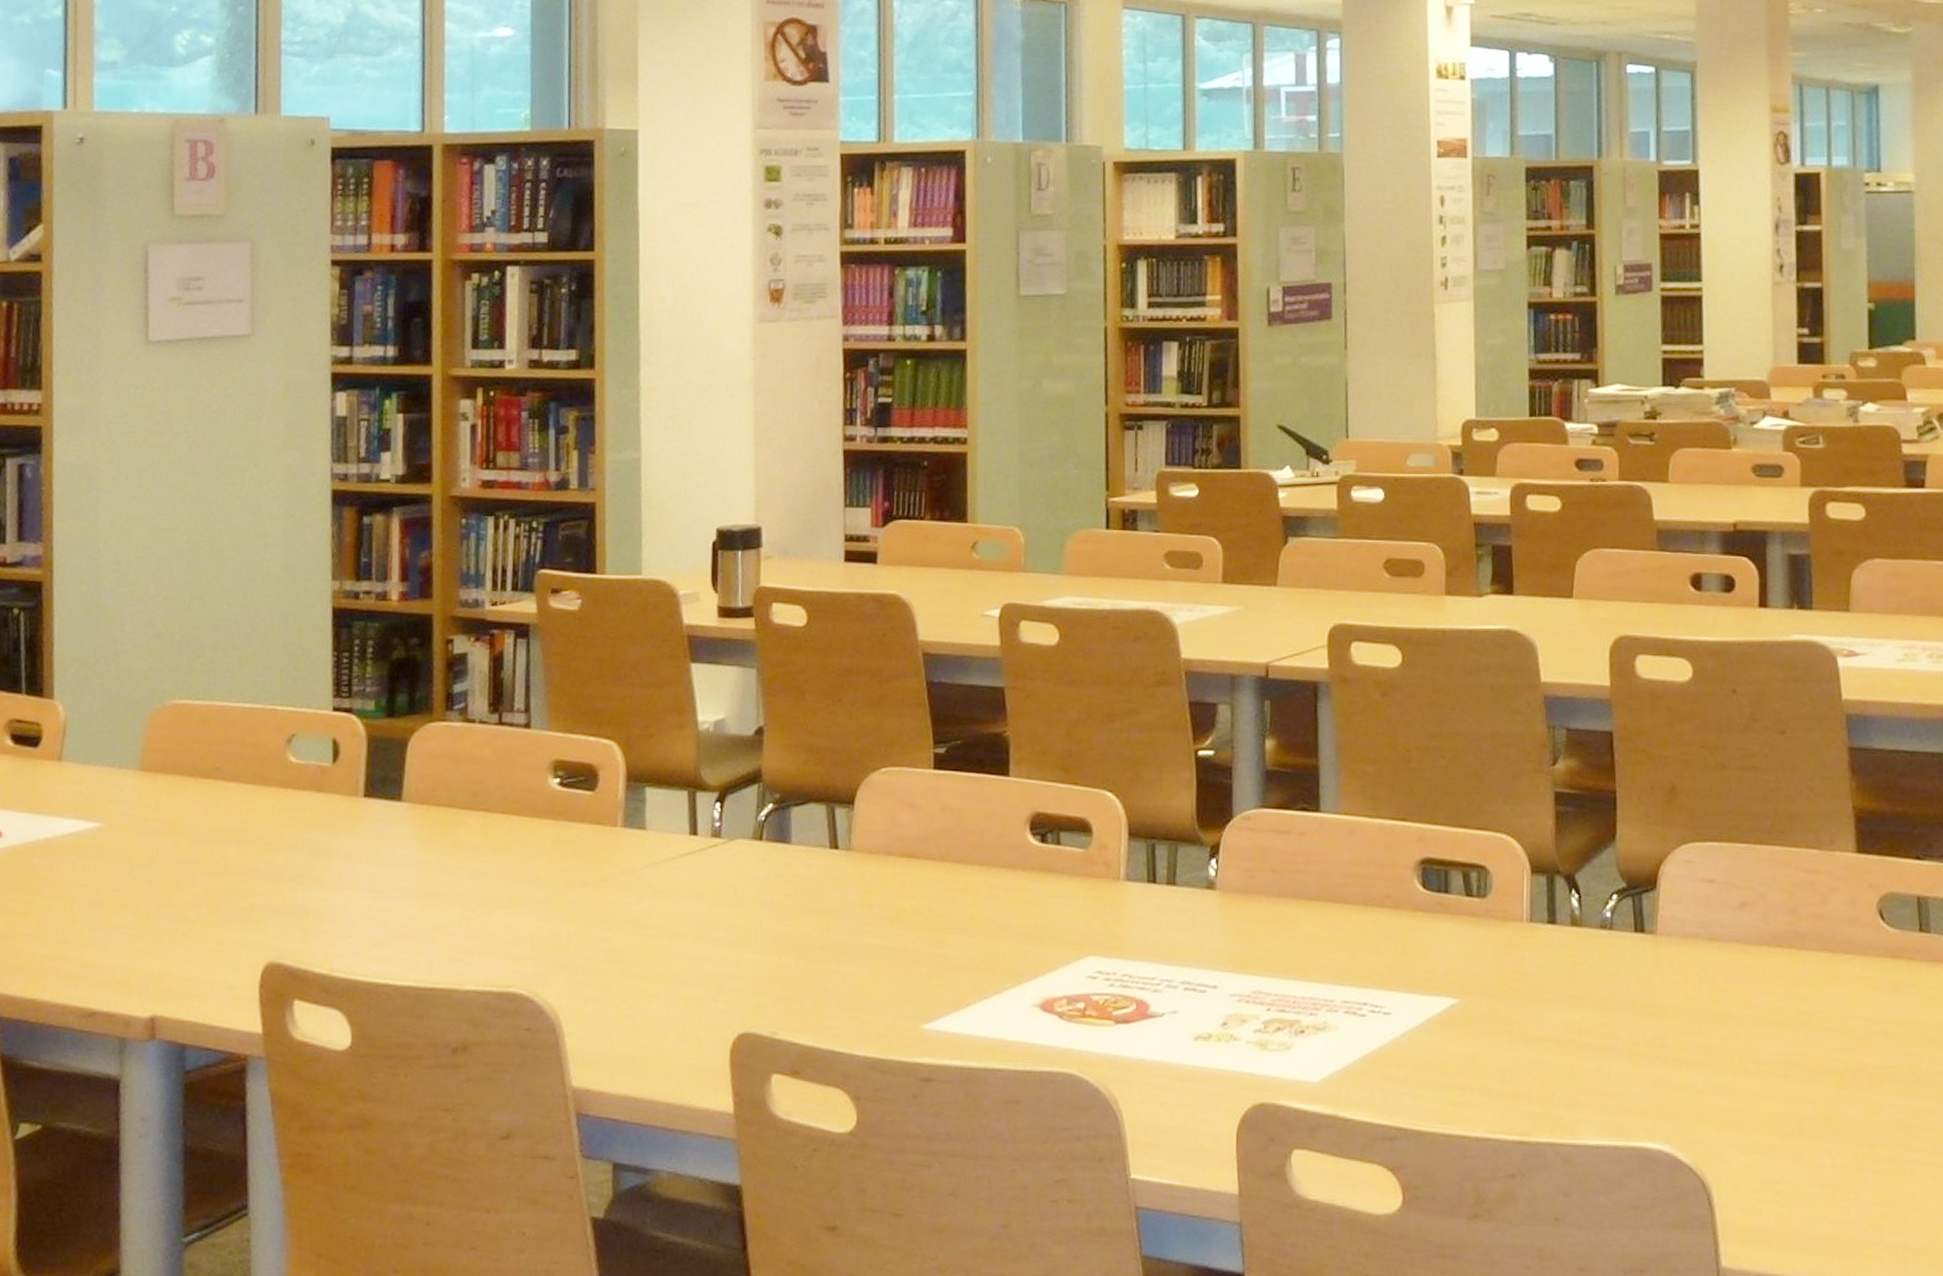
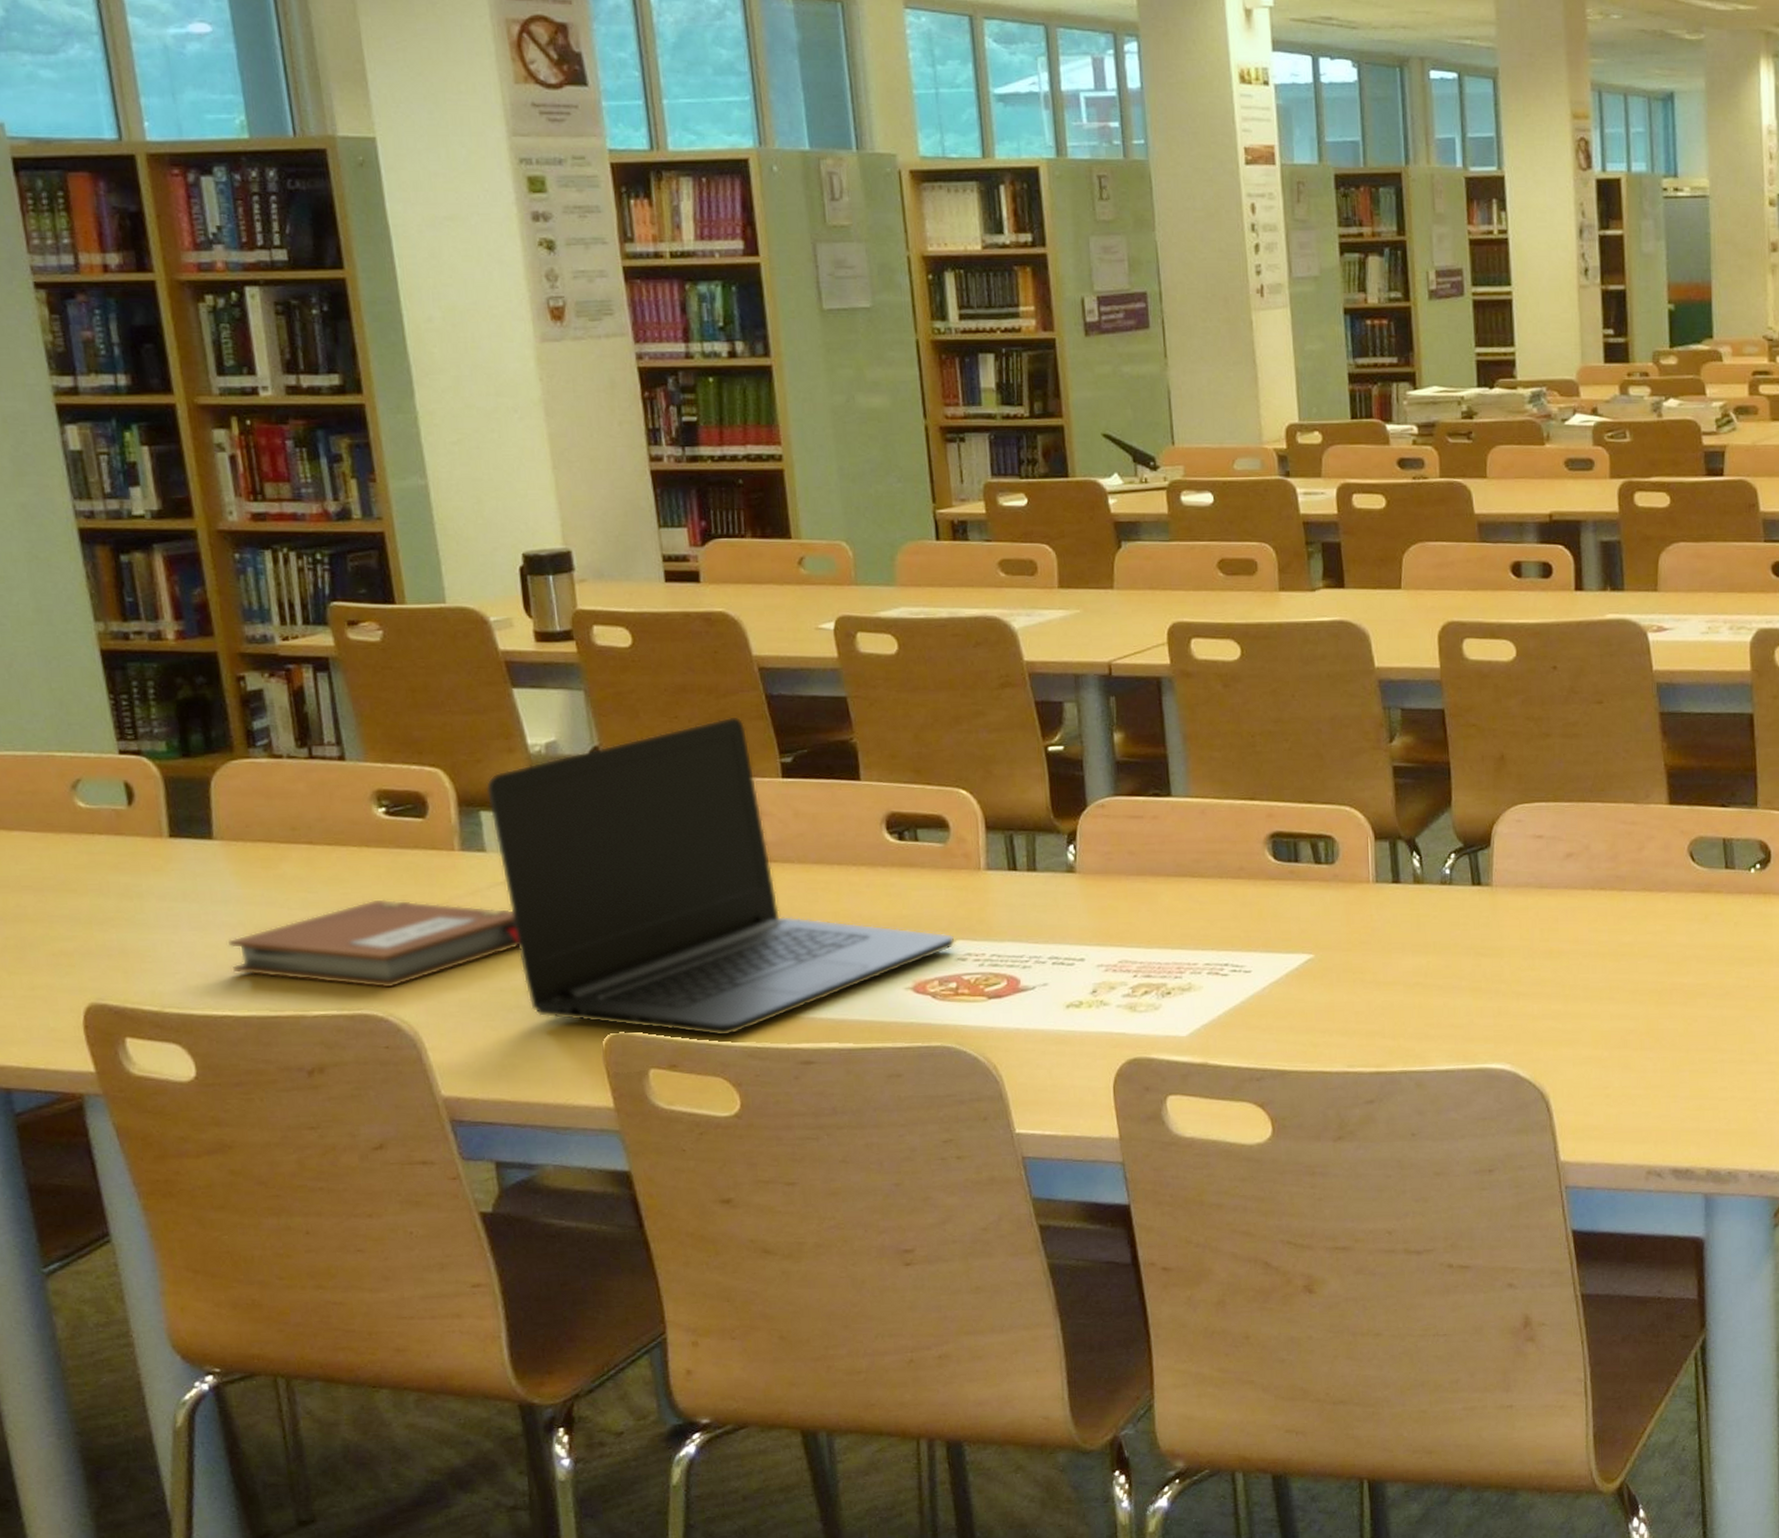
notebook: none [400,872,665,968] -> present [228,899,520,989]
laptop: none [653,702,1087,1045] -> present [485,716,955,1037]

